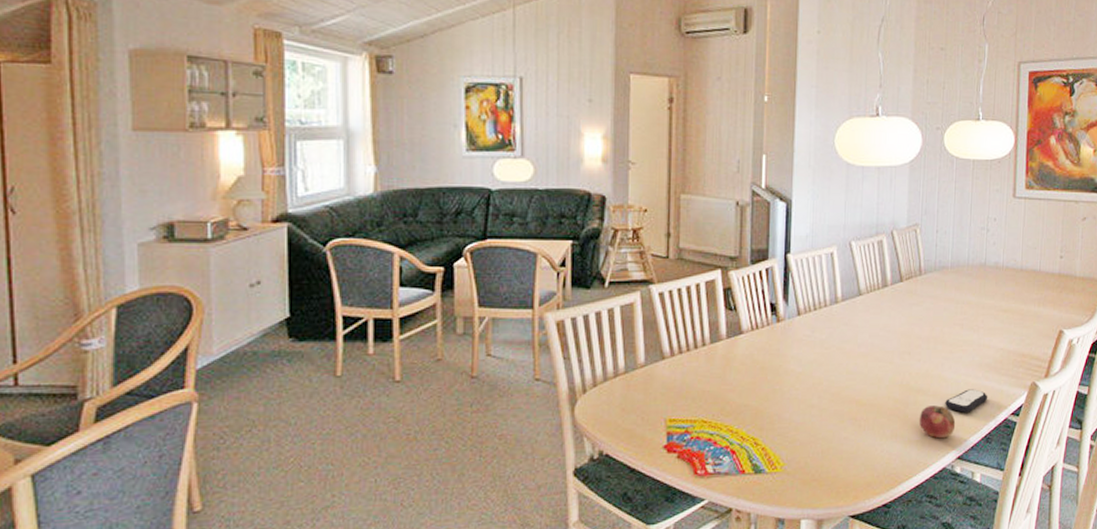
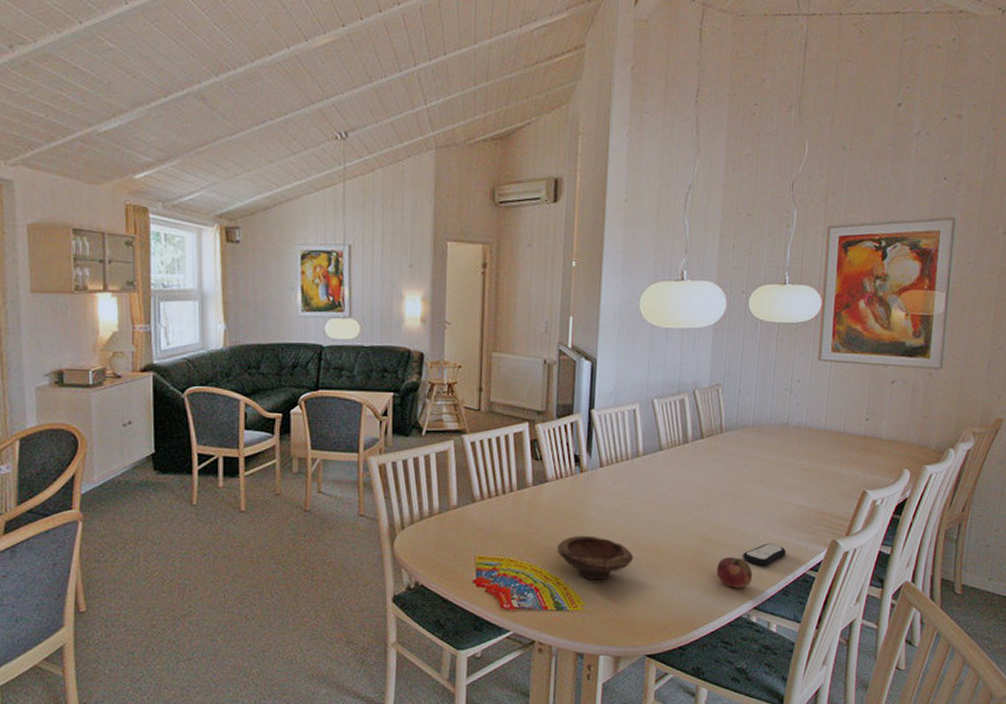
bowl: none [754,389,835,437] -> present [557,535,634,579]

